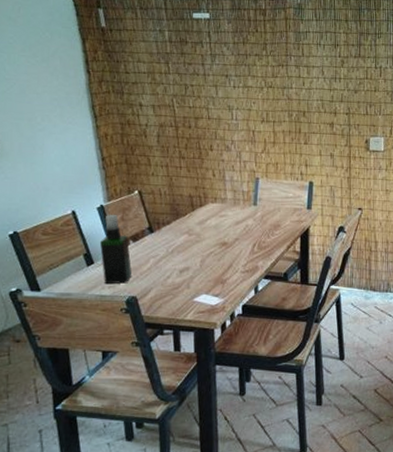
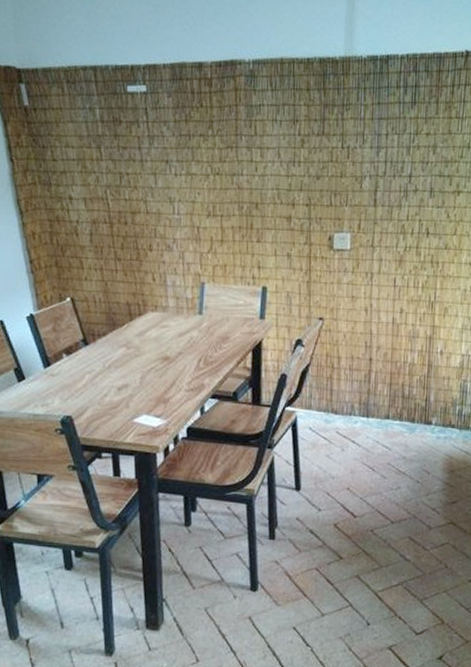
spray bottle: present [99,214,132,285] -> none [30,324,67,402]

